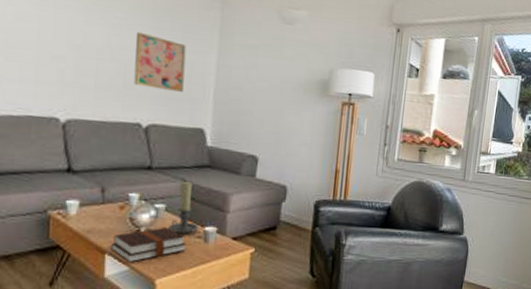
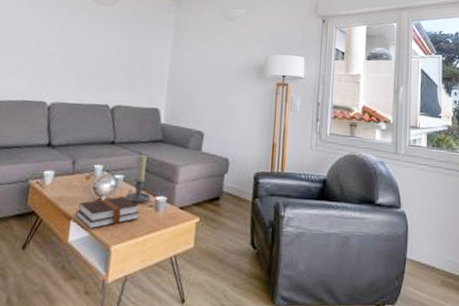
wall art: present [134,31,187,92] -> none [105,32,148,78]

